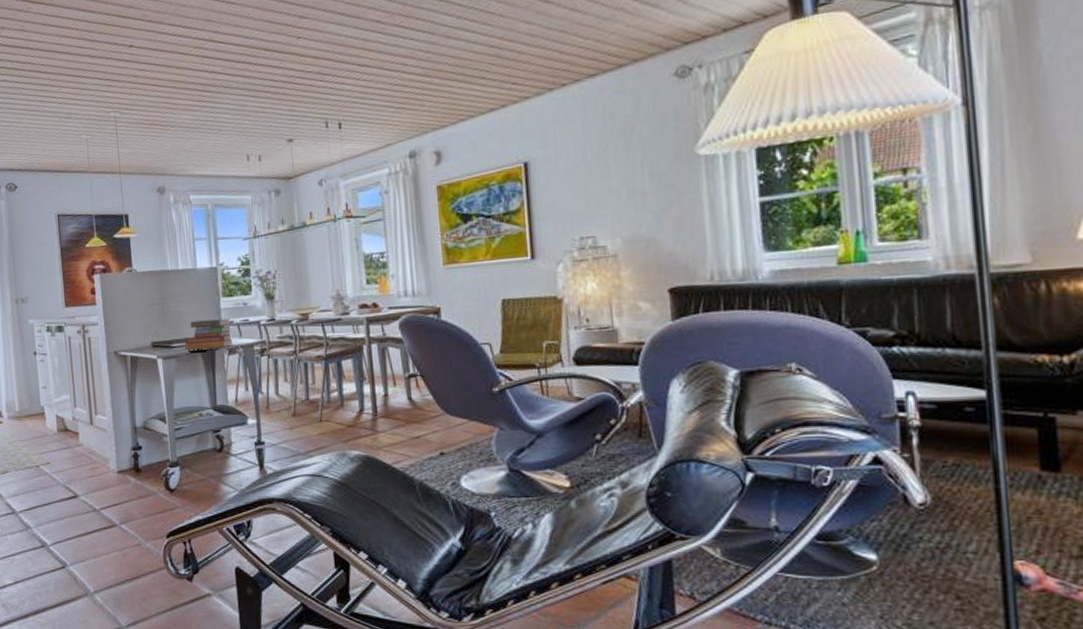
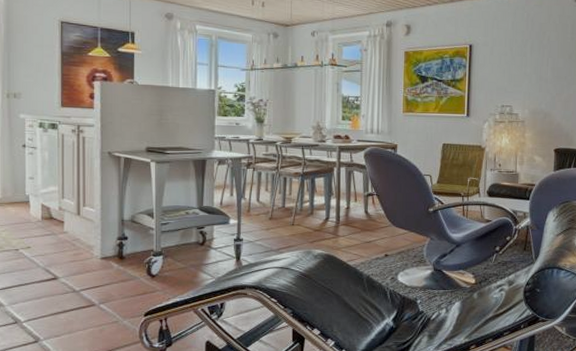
books: present [184,318,233,350] -> none [178,133,223,159]

